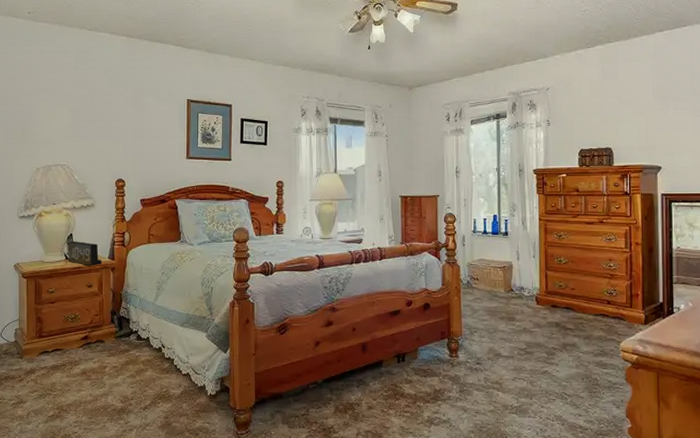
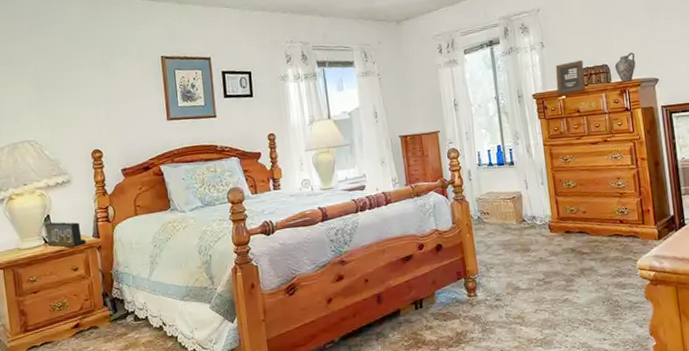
picture frame: none [558,140,587,173] -> present [555,59,586,95]
ceramic jug: none [618,139,640,167] -> present [614,52,636,82]

